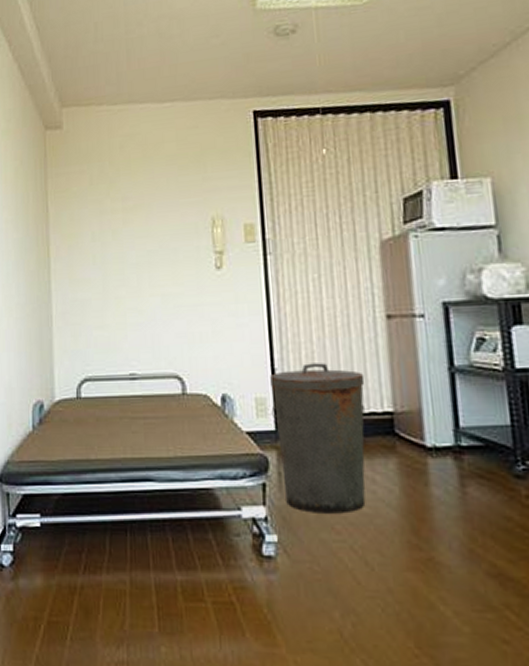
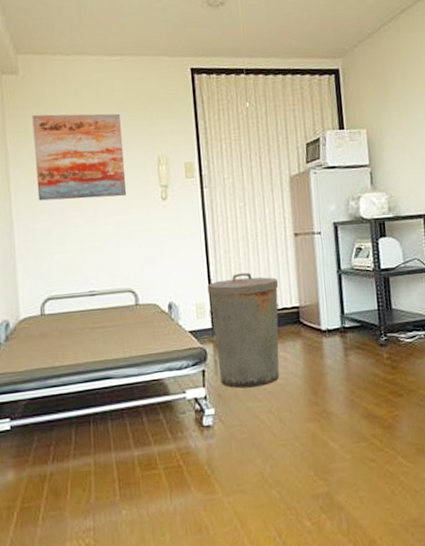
wall art: none [75,167,175,268] -> present [32,113,127,201]

